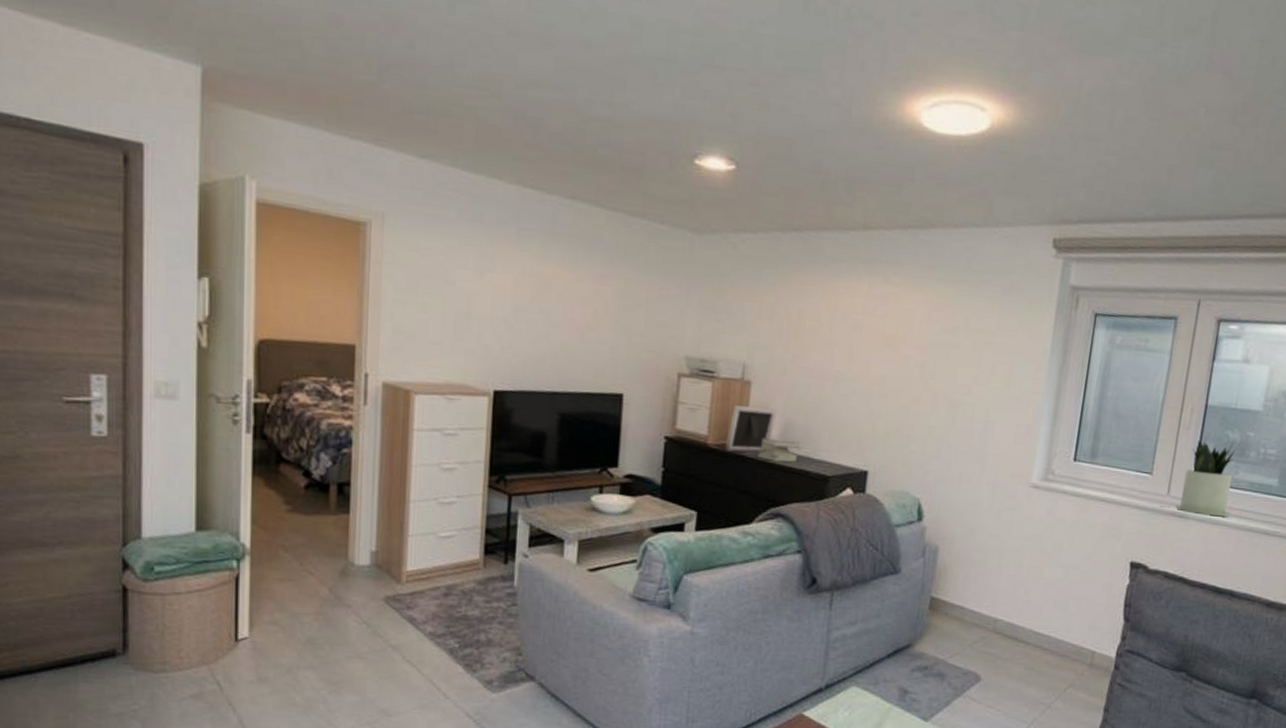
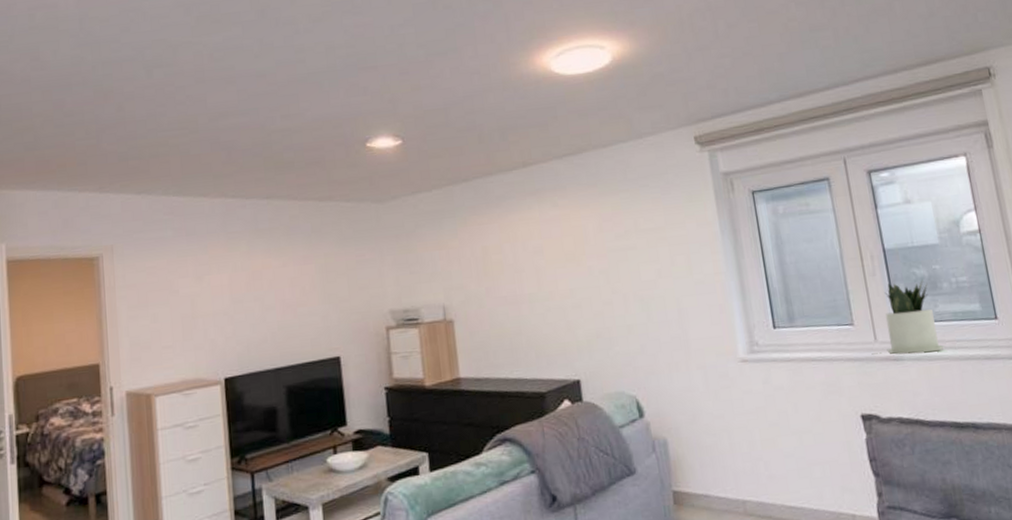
picture frame: present [724,405,776,453] -> none [441,341,483,389]
books: present [757,438,800,463] -> none [473,365,512,390]

